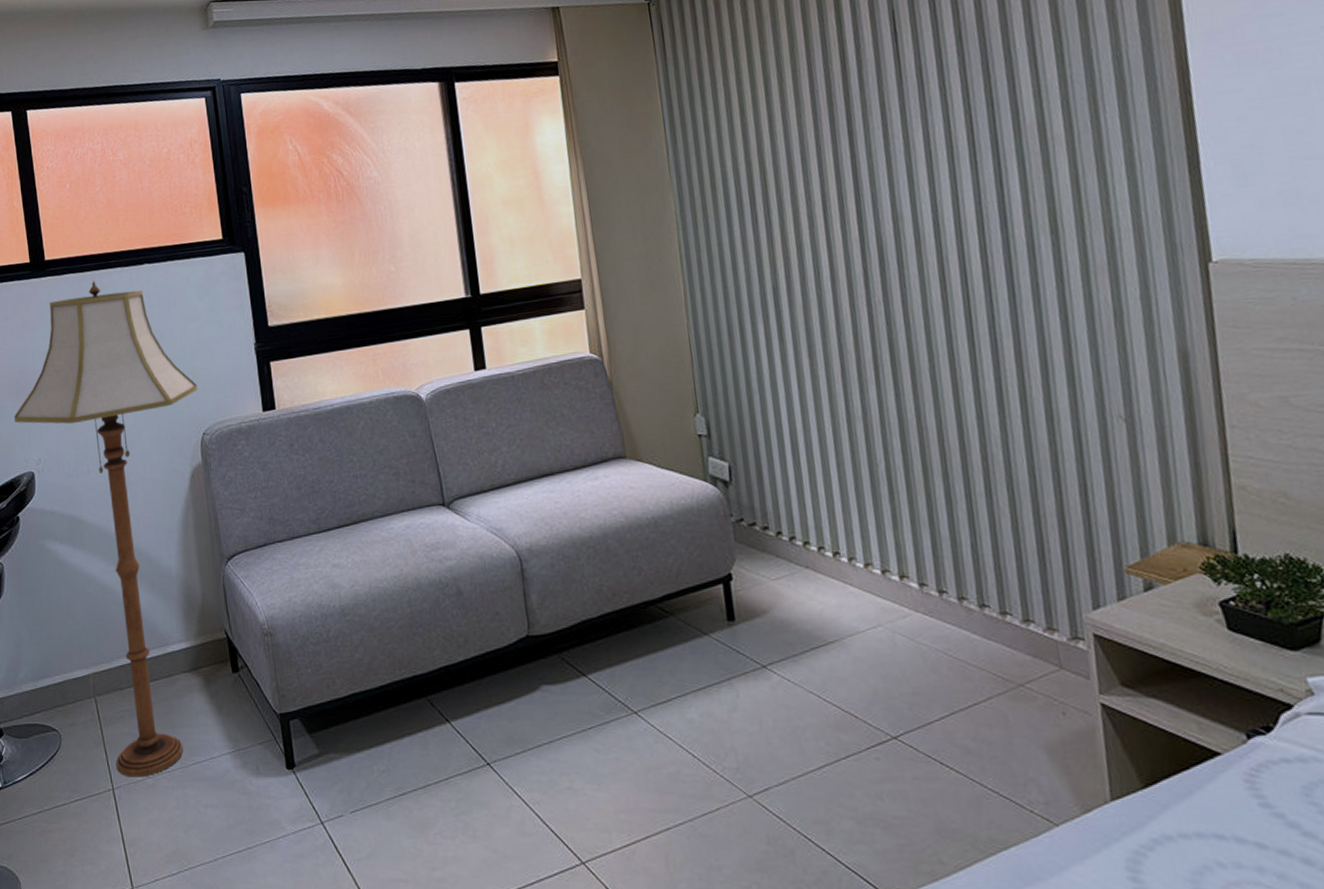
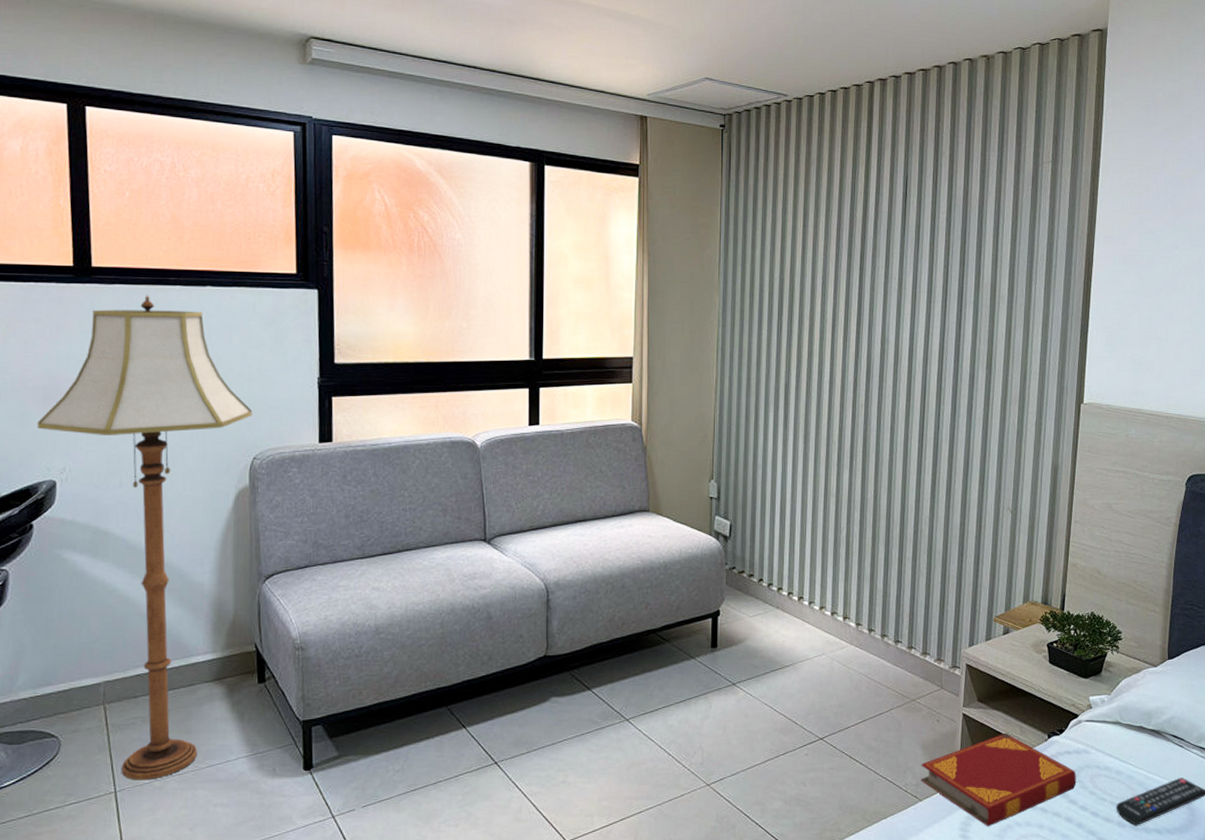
hardback book: none [1048,730,1310,868] -> present [921,732,1076,827]

